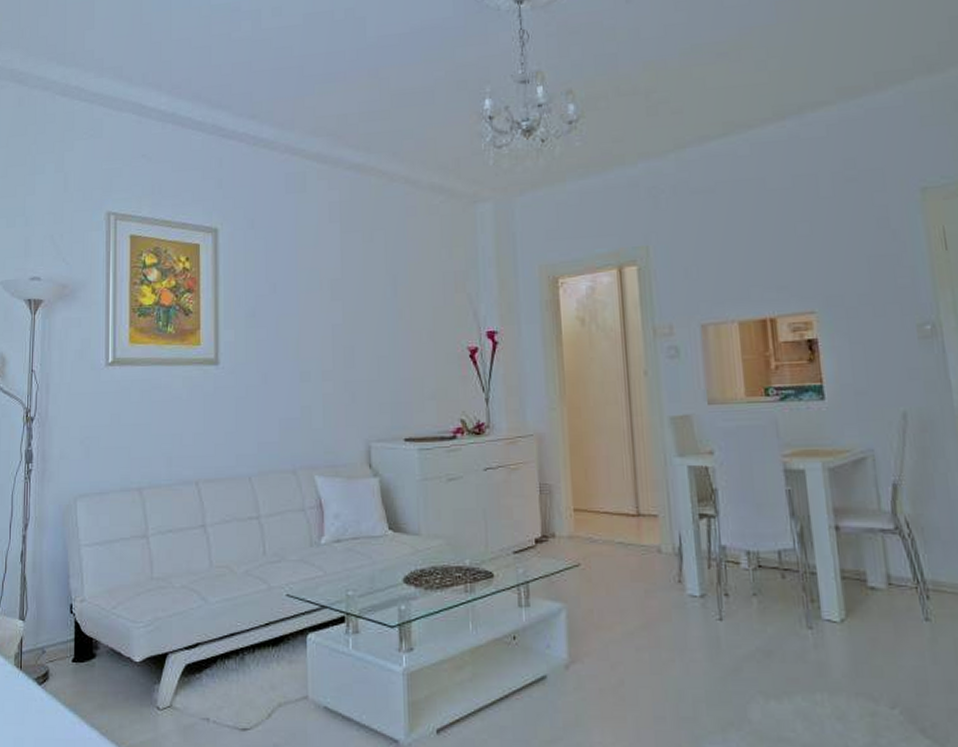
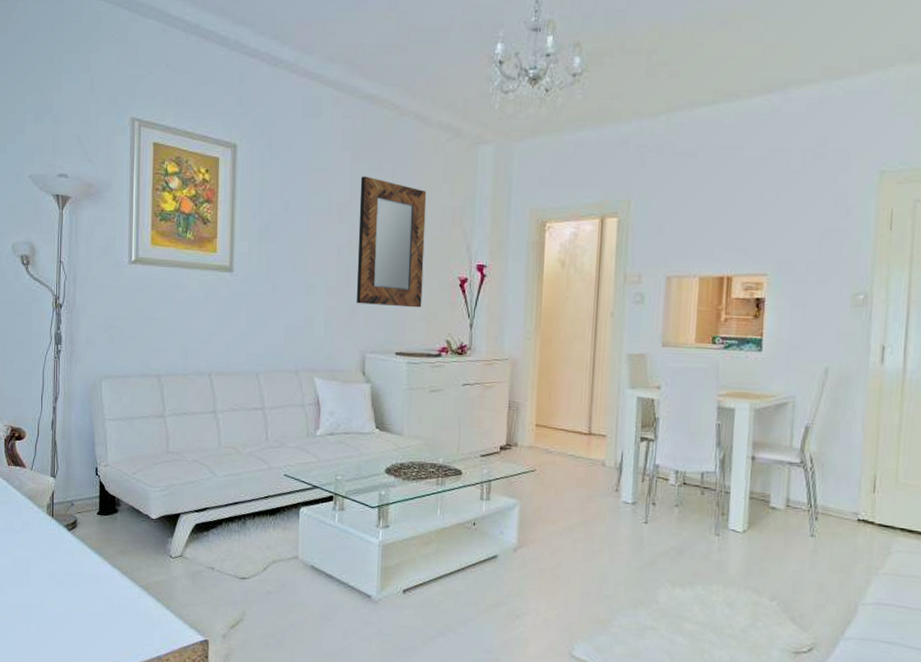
home mirror: none [351,247,430,387] -> present [356,176,427,308]

